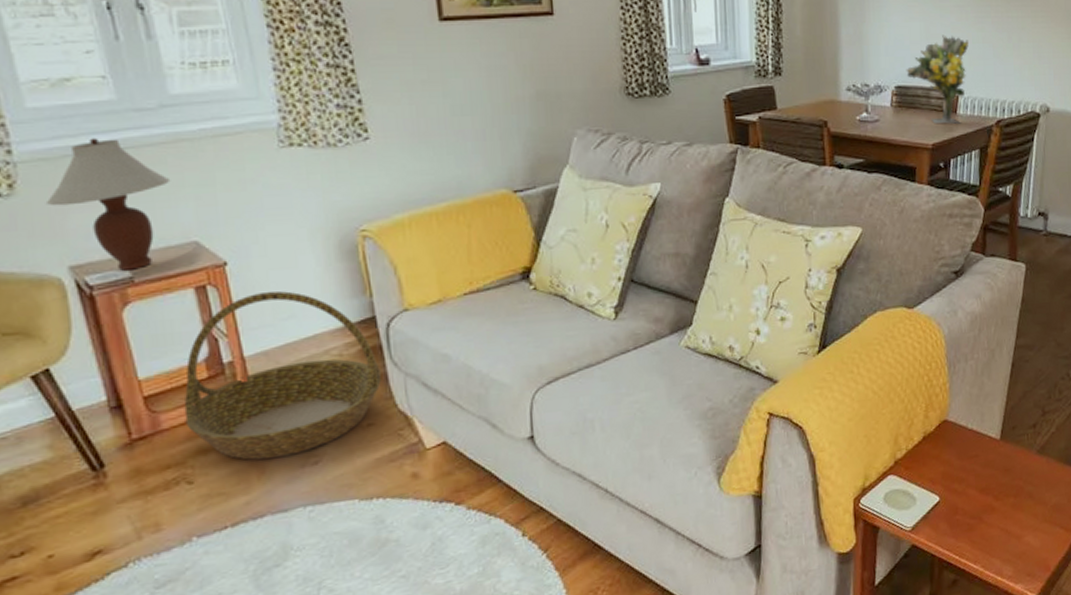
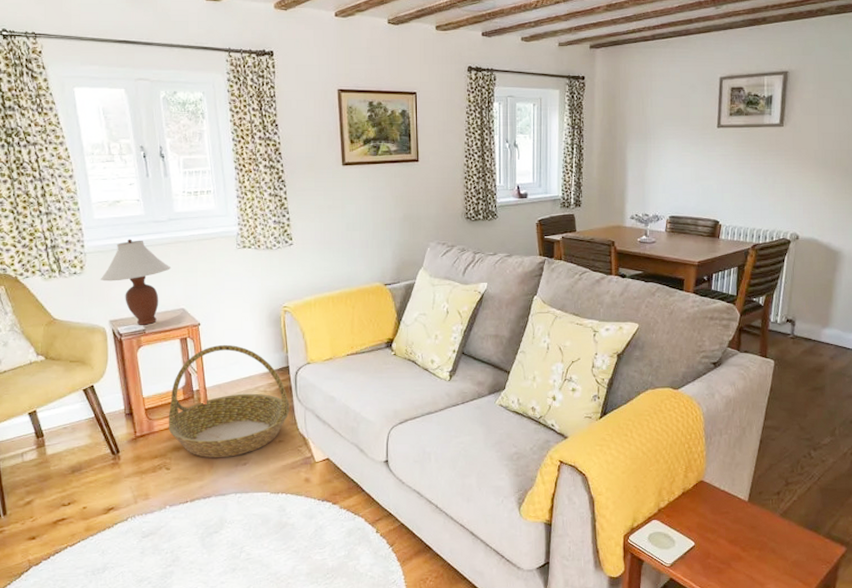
bouquet: present [906,35,969,124] -> none [679,177,731,246]

